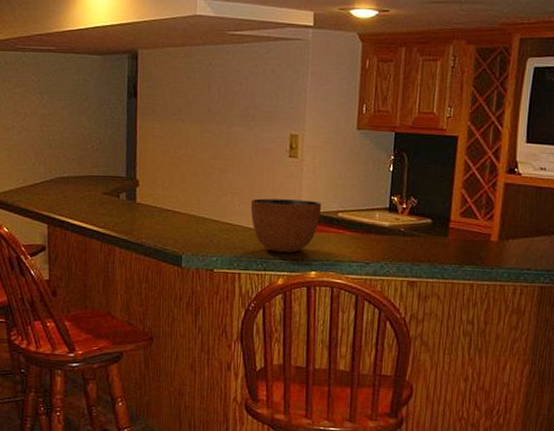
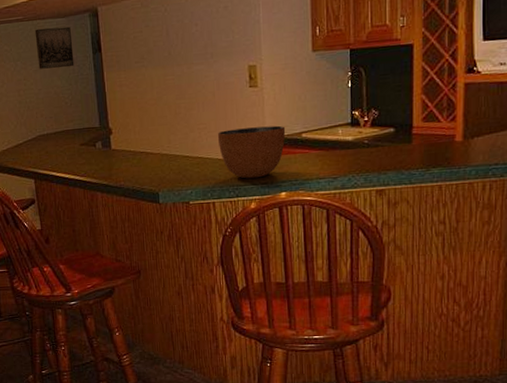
wall art: none [66,63,107,109] -> present [34,26,74,69]

